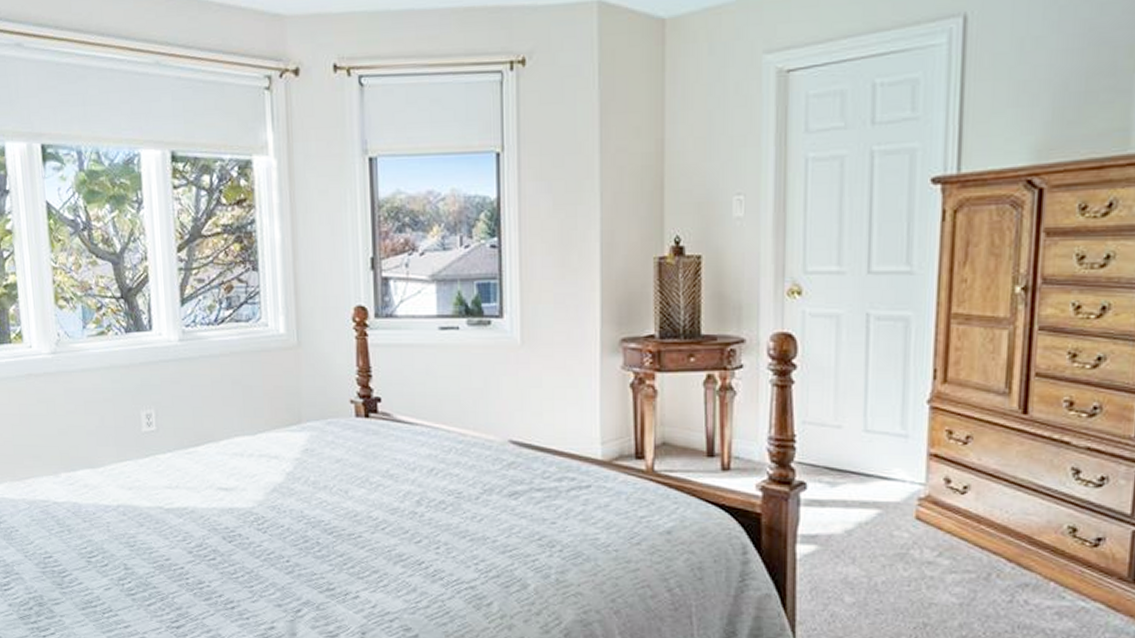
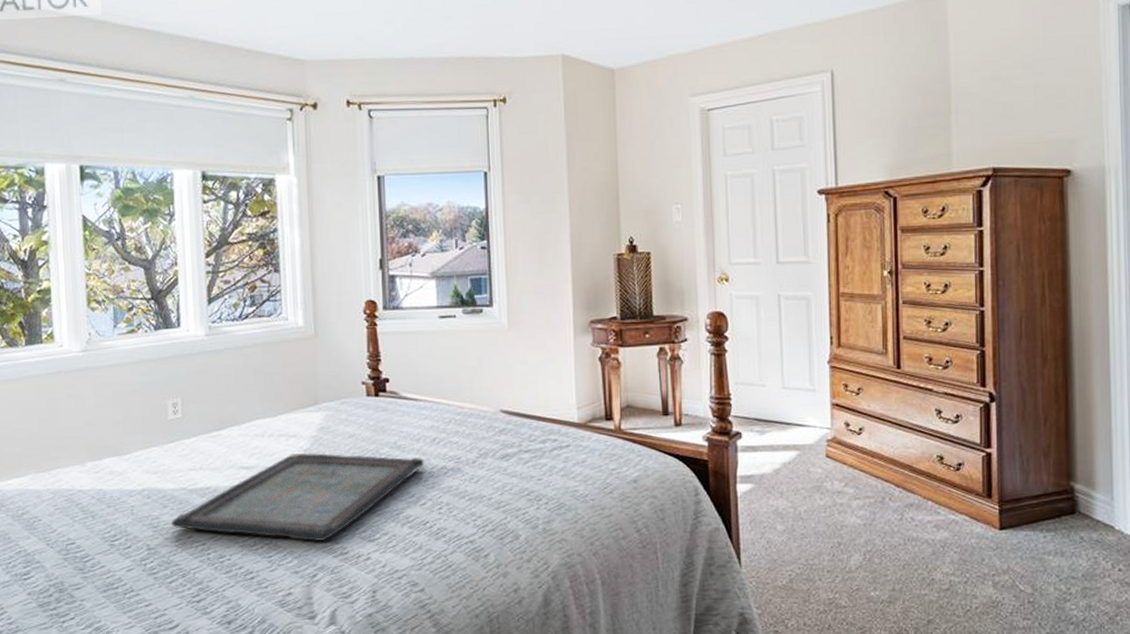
serving tray: none [148,475,420,574] -> present [171,452,424,541]

